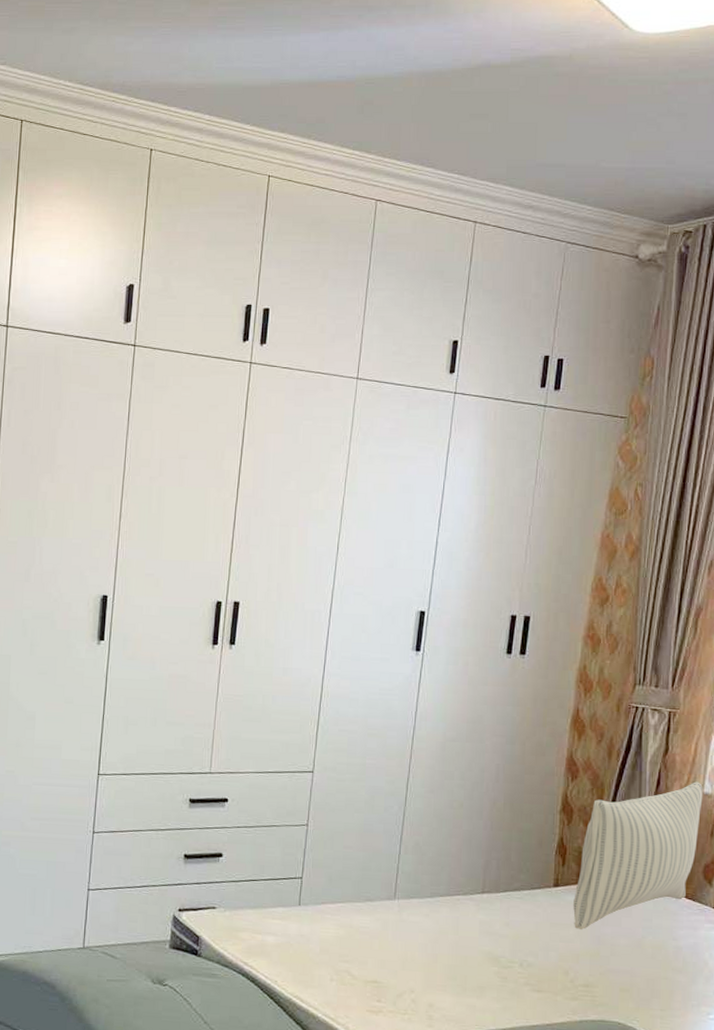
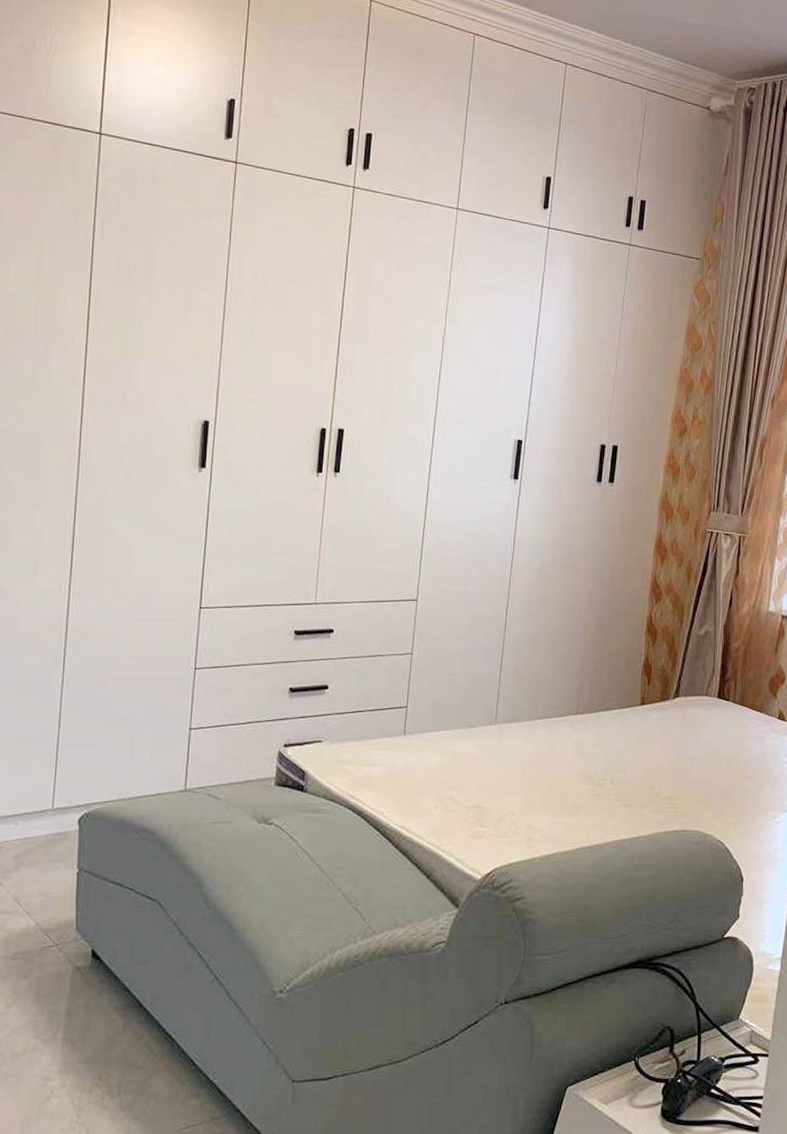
pillow: present [573,781,703,930] -> none [658,601,768,745]

